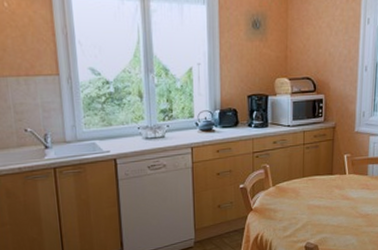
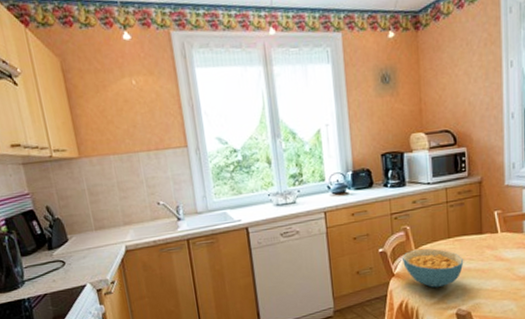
cereal bowl: none [261,186,315,223] -> present [402,248,464,288]

